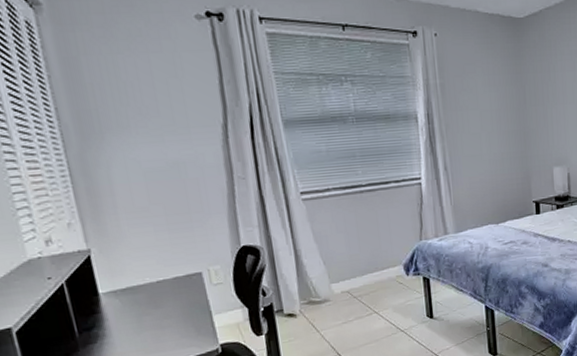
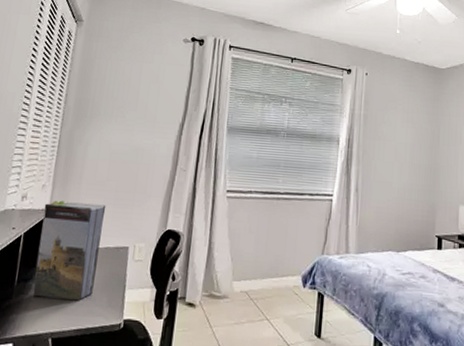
book: none [79,232,175,343] -> present [32,200,106,301]

